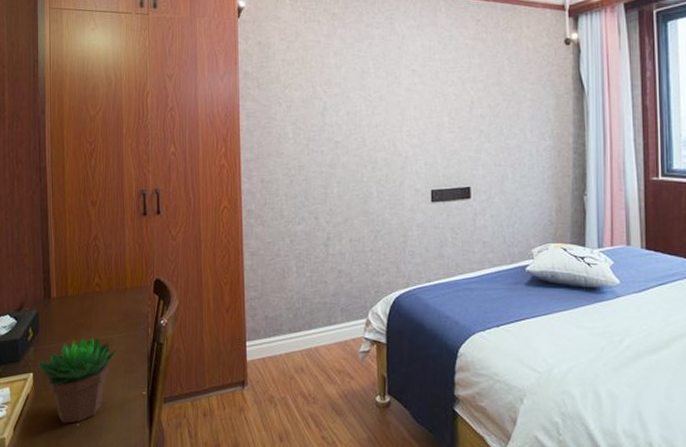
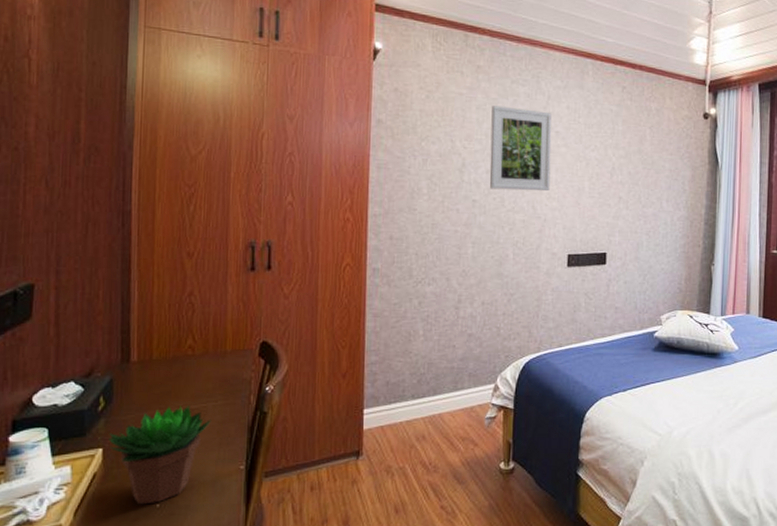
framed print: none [349,50,409,130] -> present [489,106,552,192]

